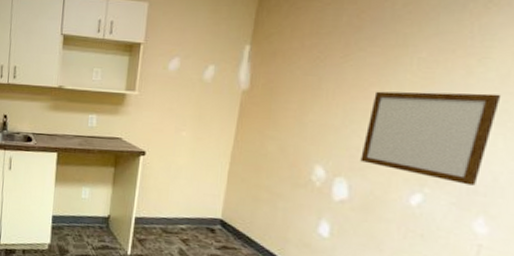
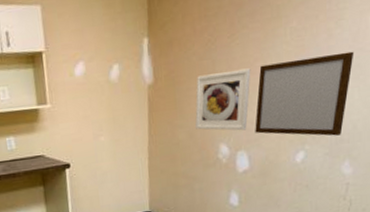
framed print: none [289,90,364,156] -> present [195,68,251,131]

